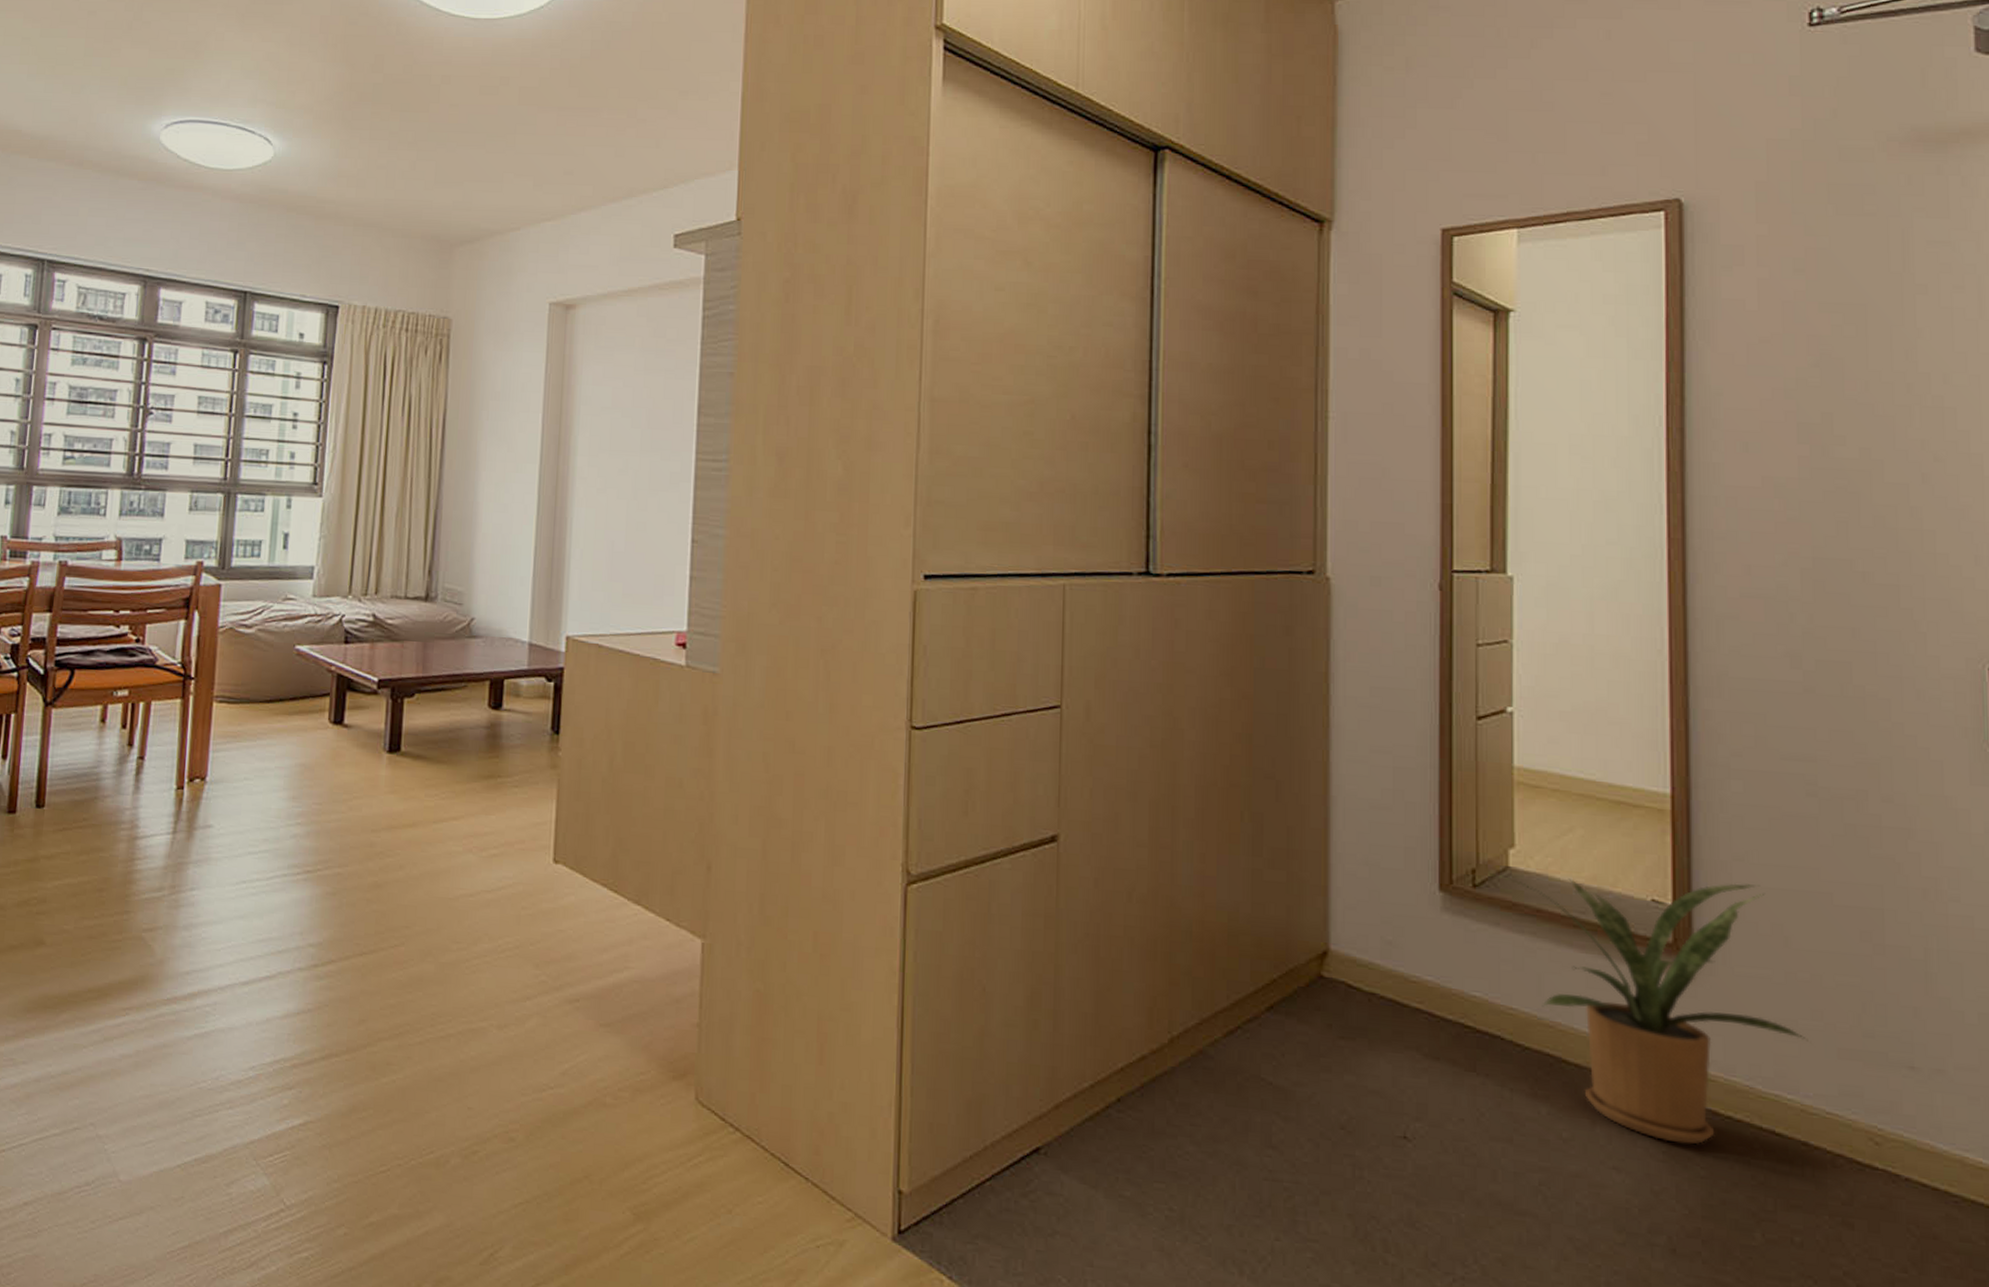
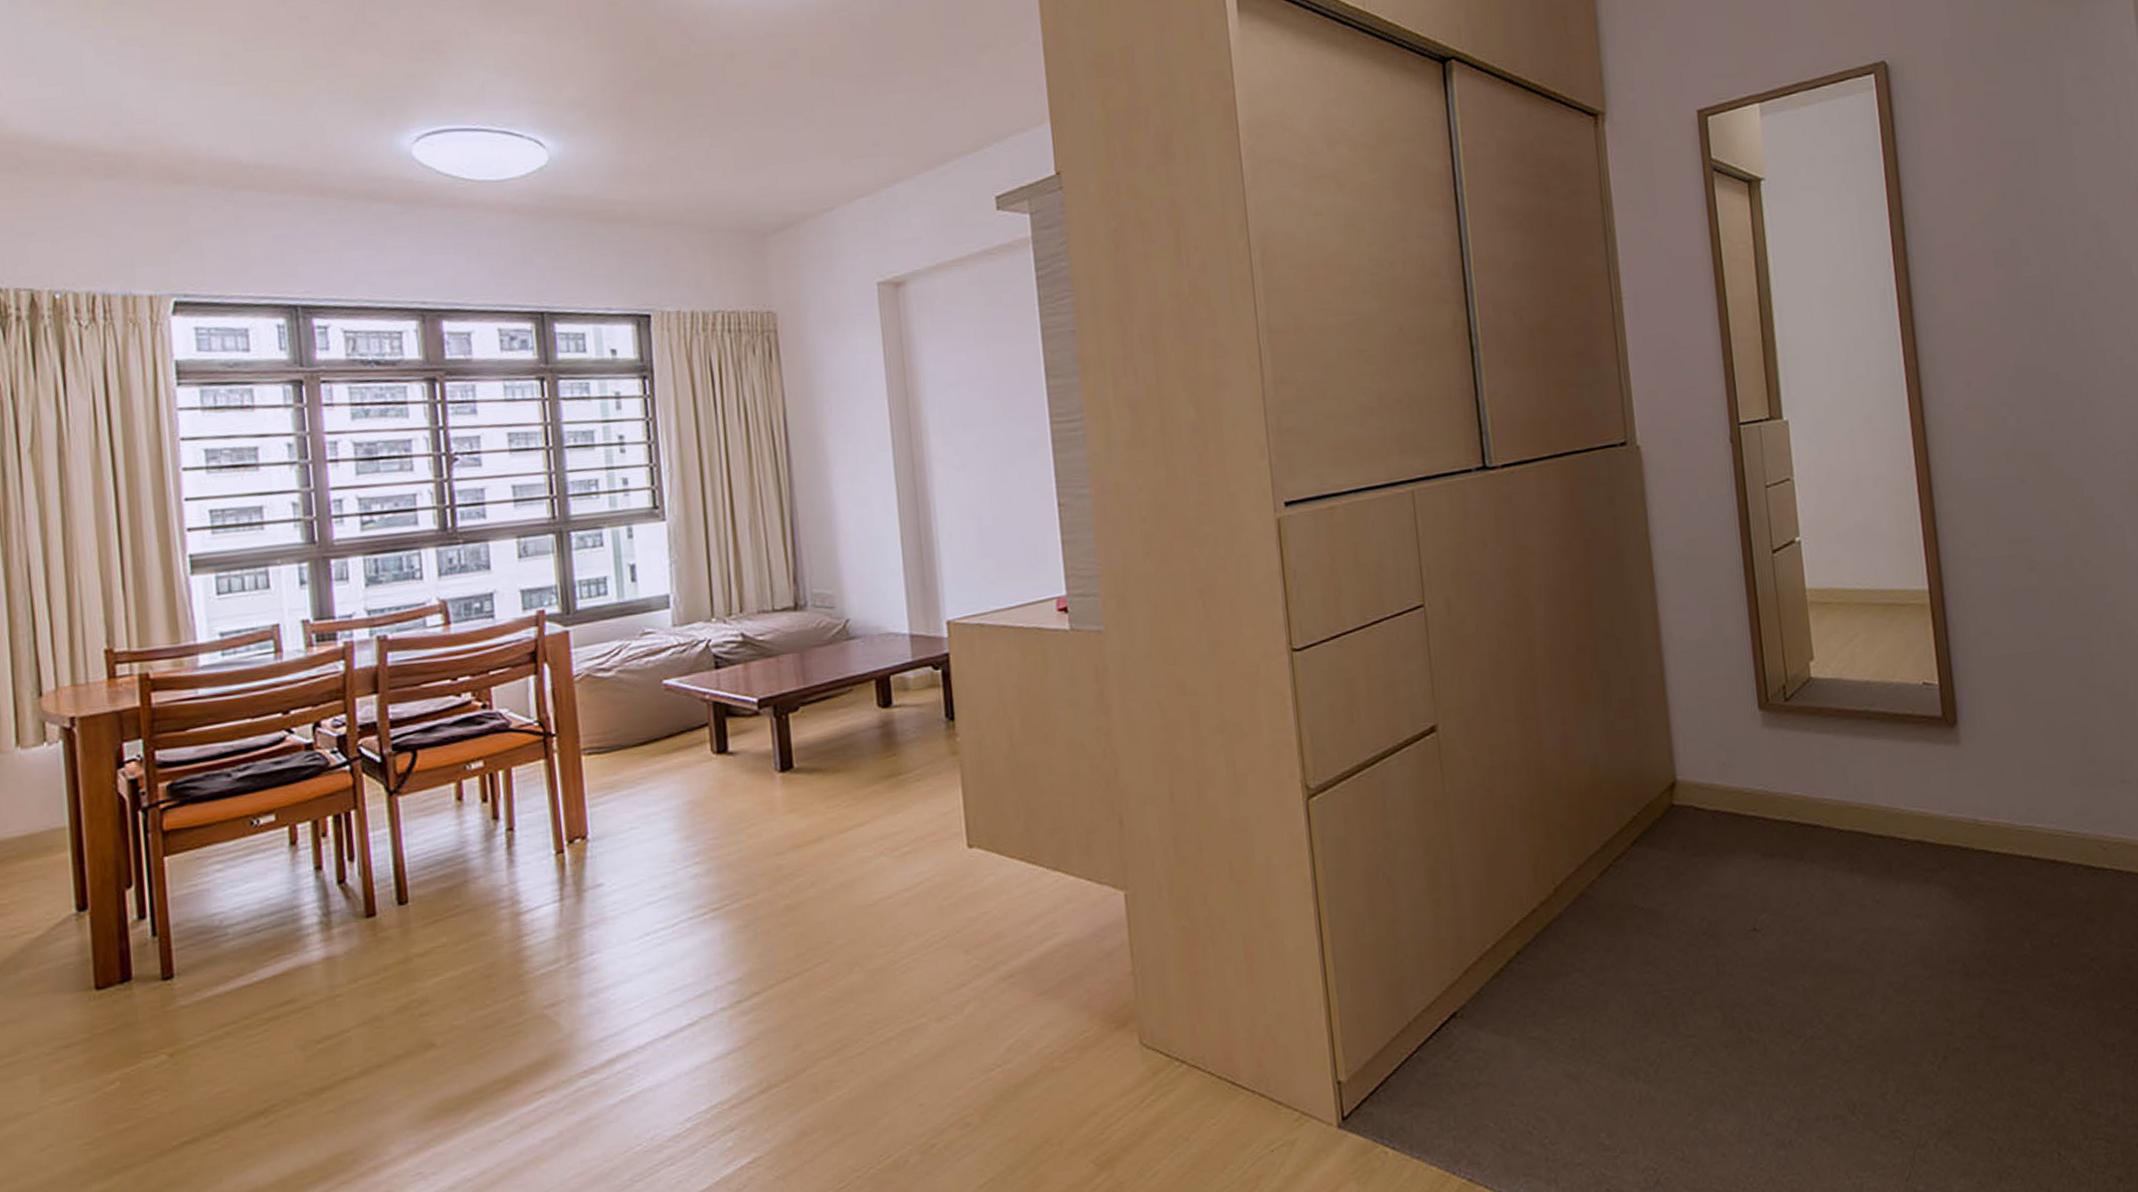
house plant: present [1489,873,1808,1145] -> none [1797,654,2049,884]

